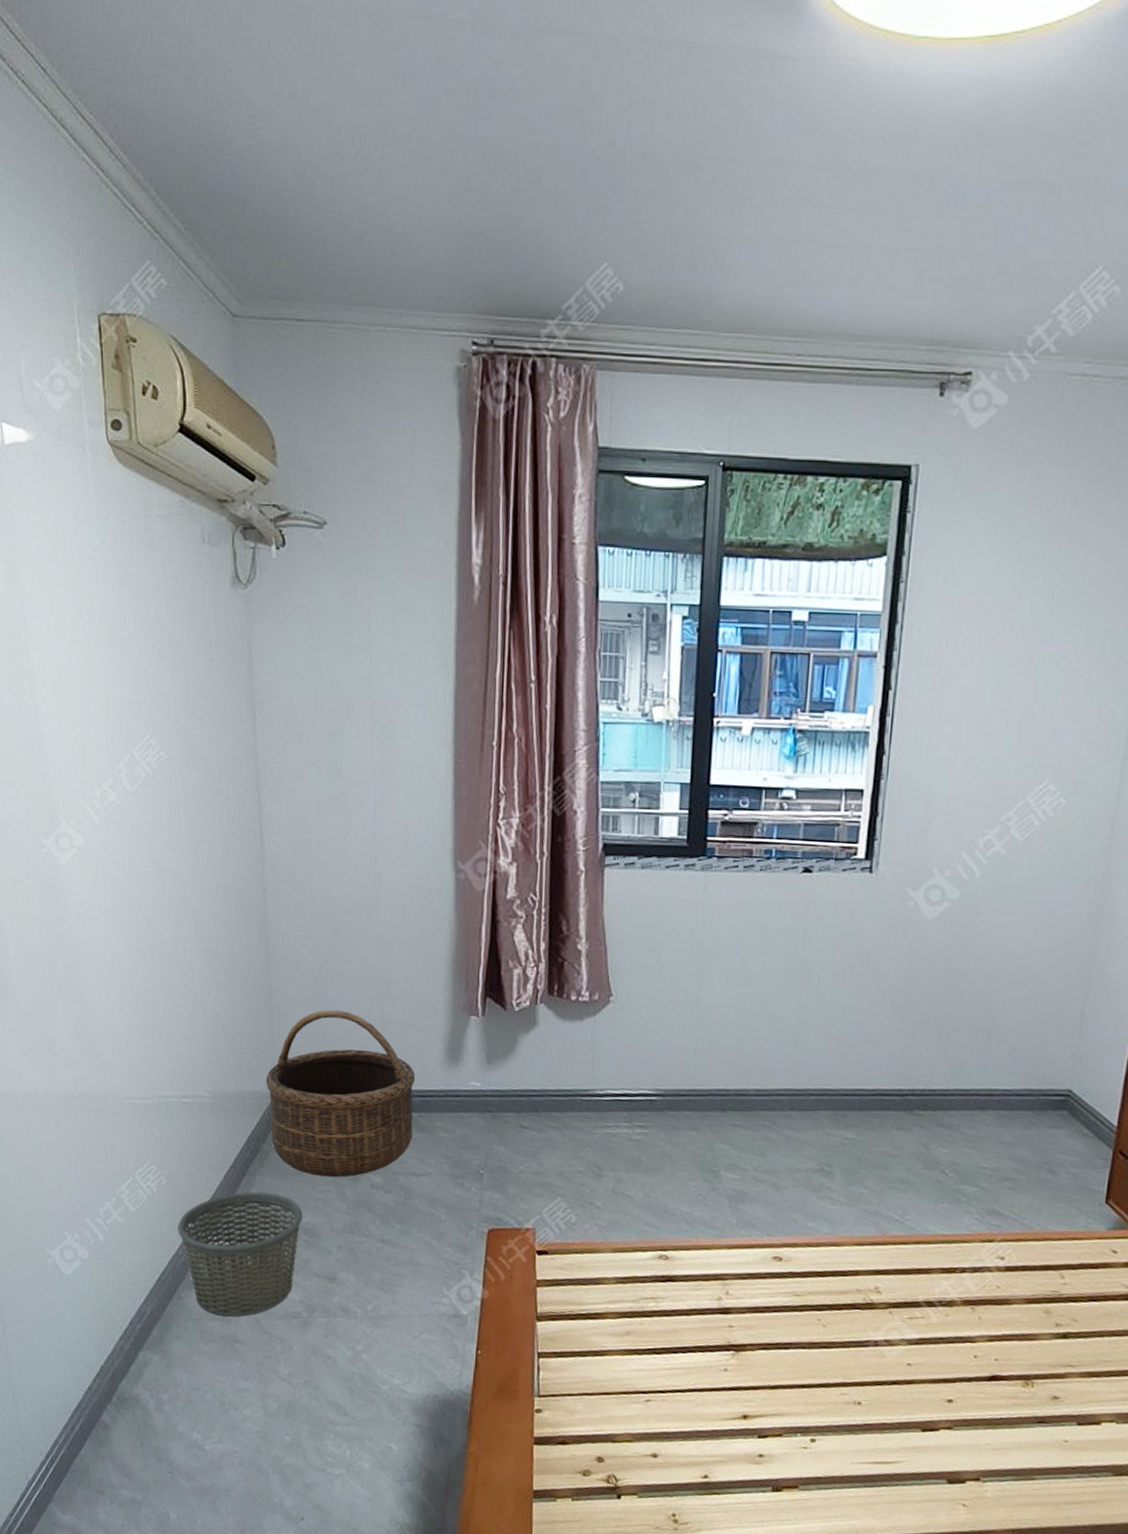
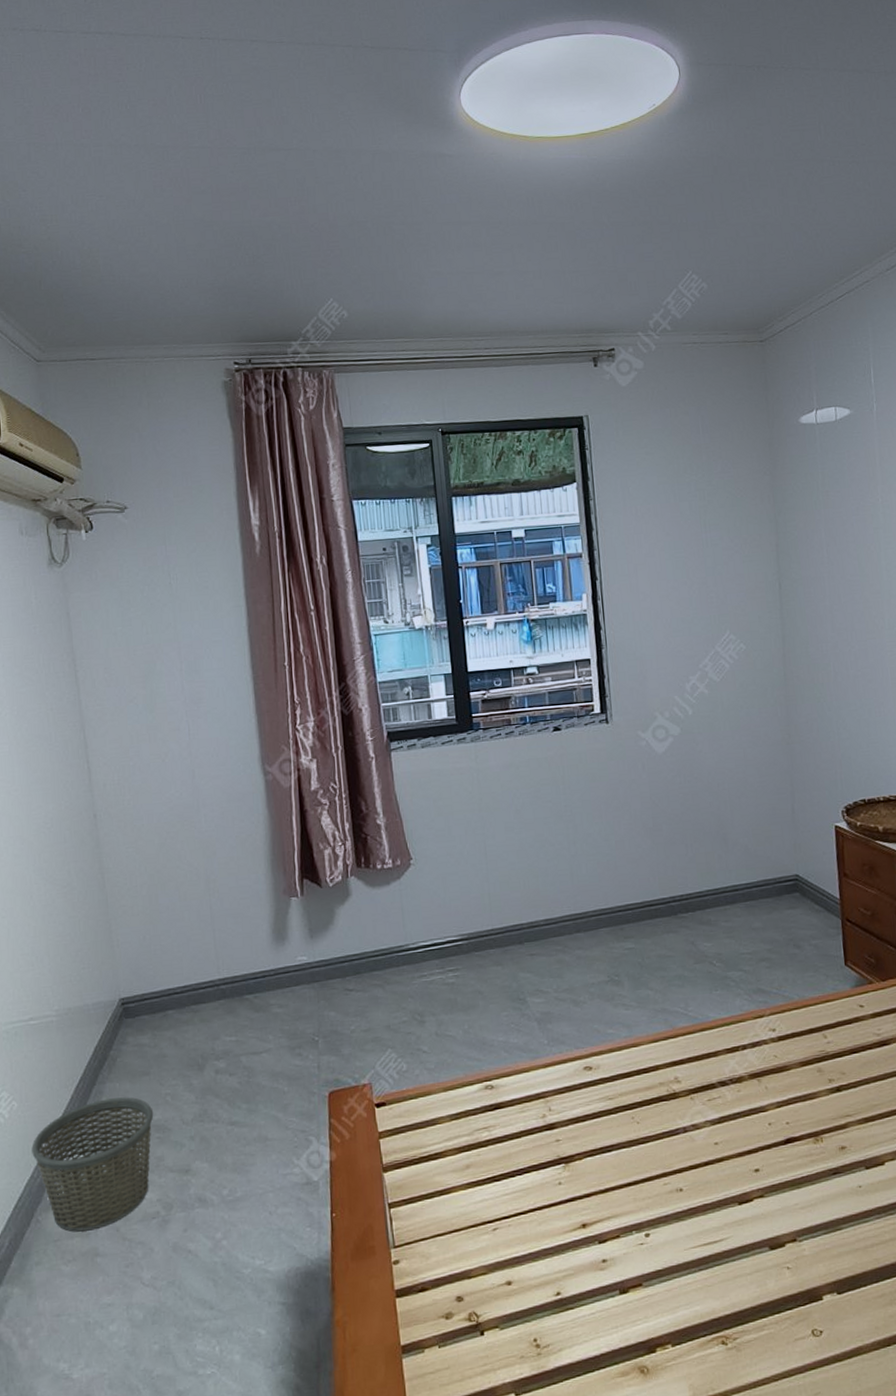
basket: present [265,1009,415,1178] -> none [108,912,250,1073]

